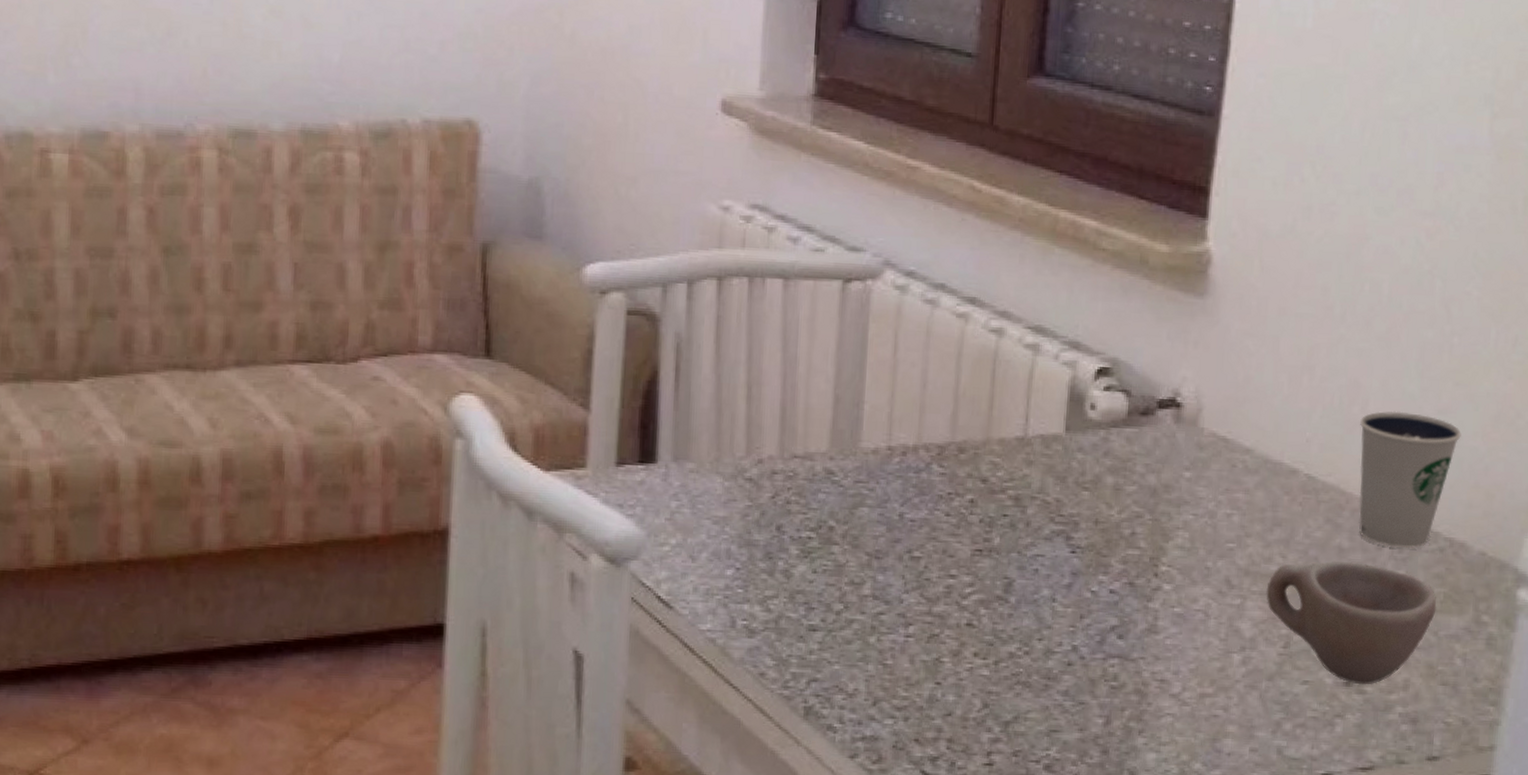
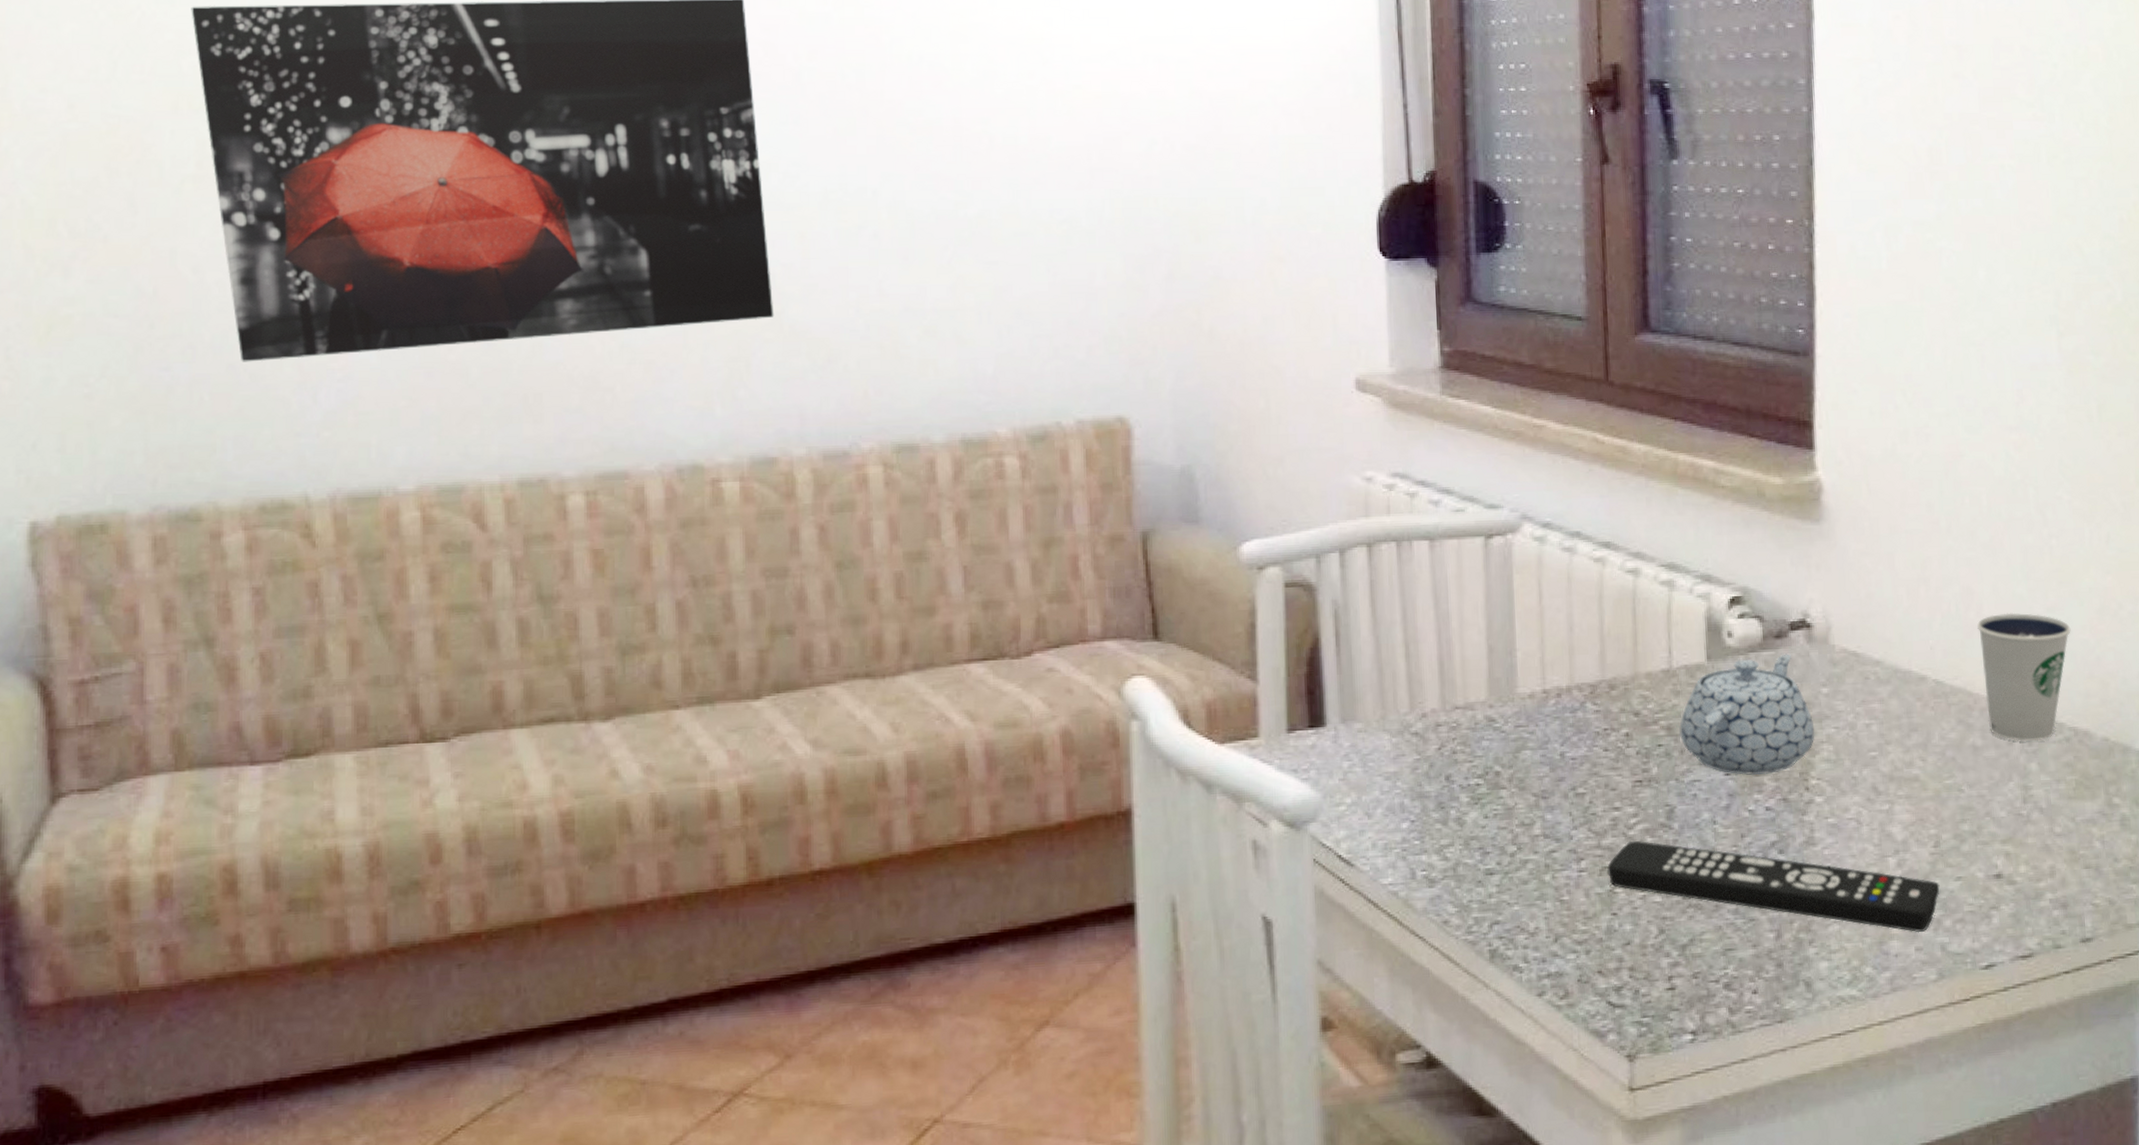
remote control: none [936,610,1284,734] -> present [1607,840,1940,933]
teapot: none [1027,432,1172,557] -> present [1679,653,1815,776]
cup: present [1266,560,1437,685] -> none [1911,758,2071,876]

